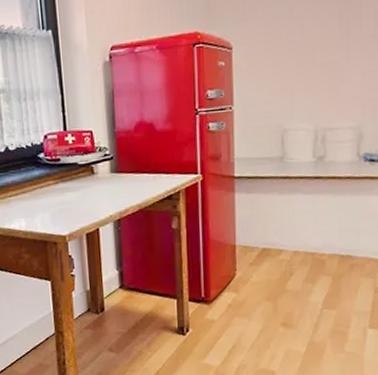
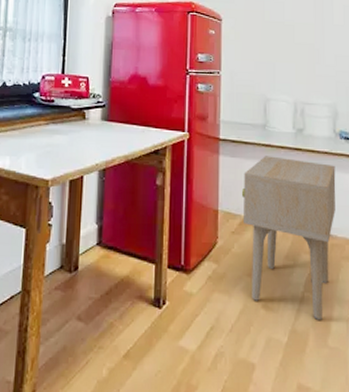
side table: none [260,187,358,331] -> present [242,156,336,320]

